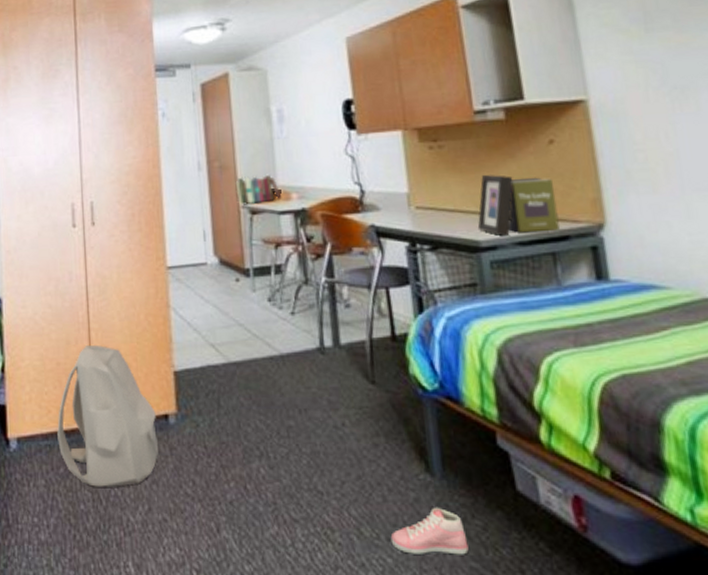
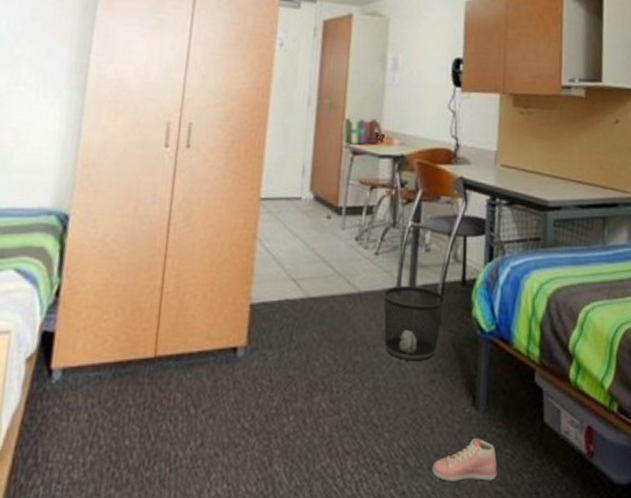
backpack: present [57,345,158,488] -> none [110,273,224,423]
waste bin: none [306,345,377,423] -> present [383,286,446,360]
picture frame: present [477,174,513,235] -> none [548,142,583,198]
books: present [507,177,560,233] -> none [572,149,613,198]

